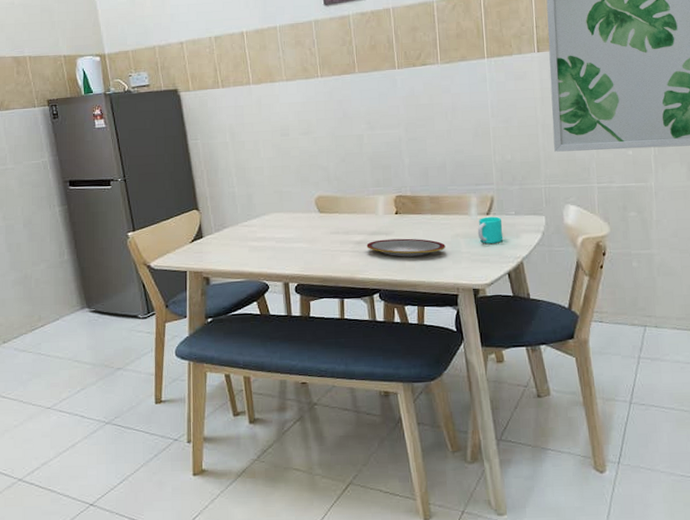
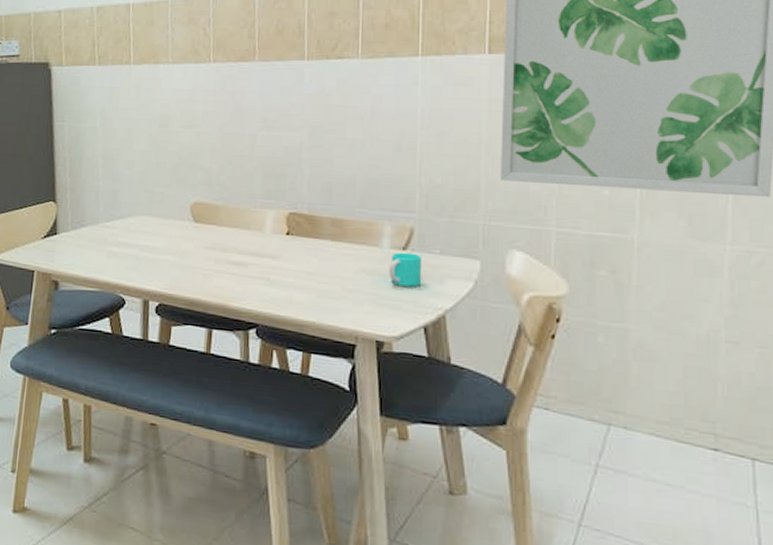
plate: present [366,238,446,257] -> none [247,263,346,291]

